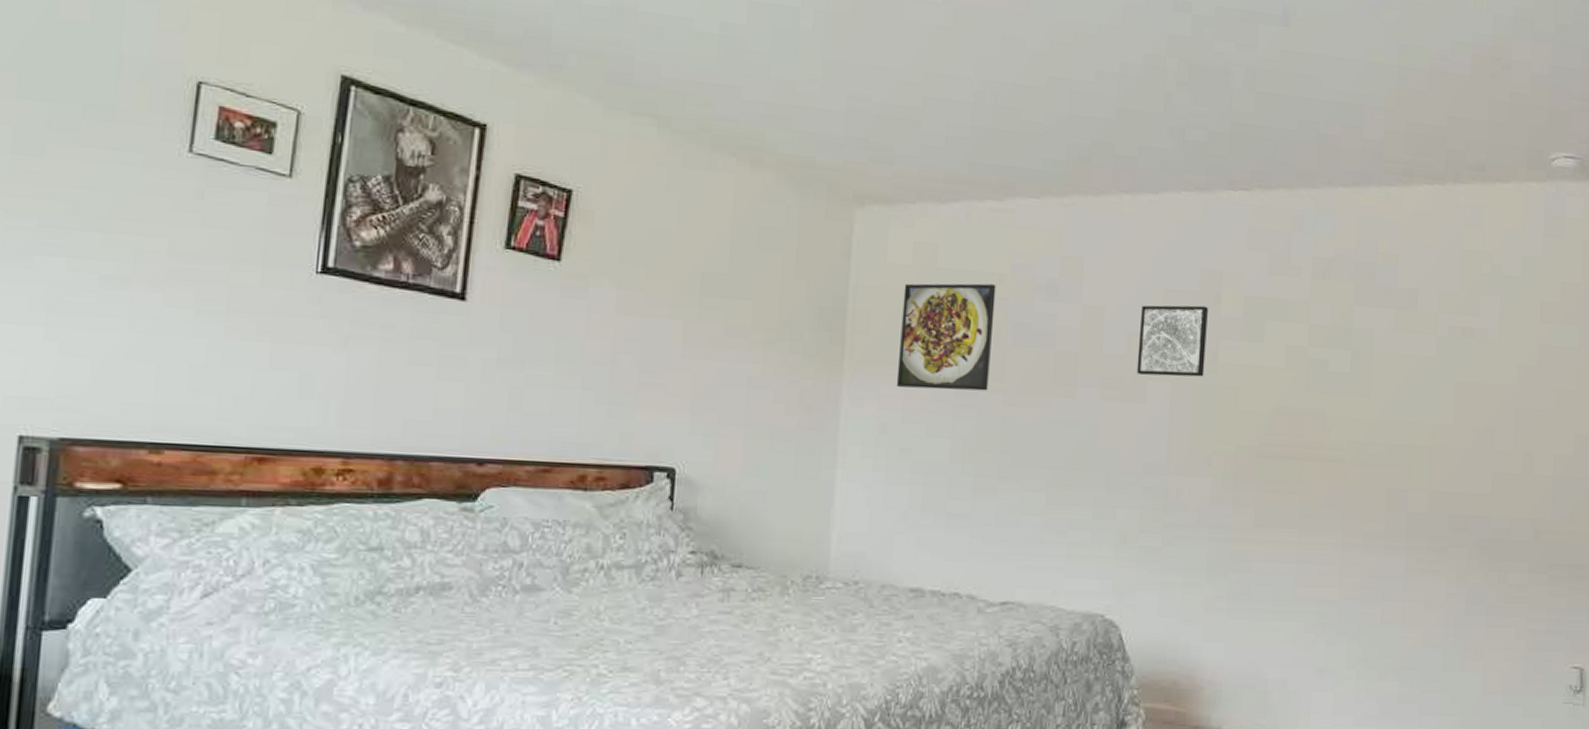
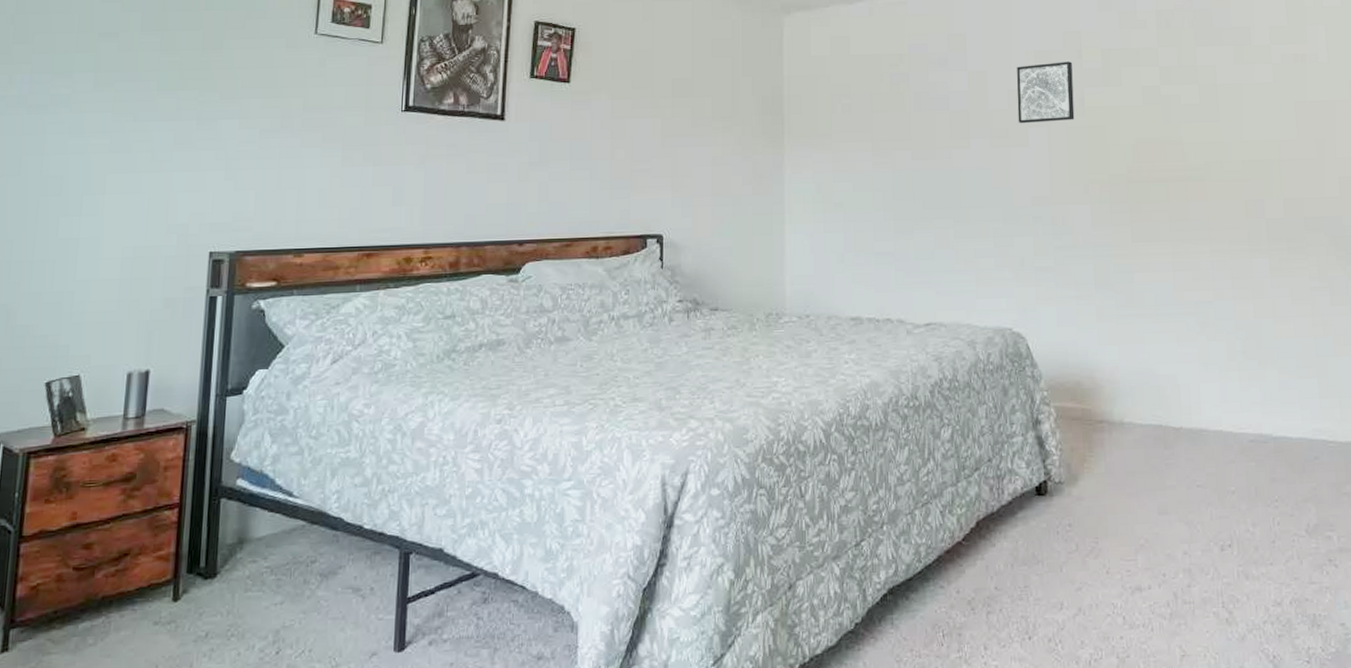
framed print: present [896,283,996,391] -> none [826,63,899,154]

